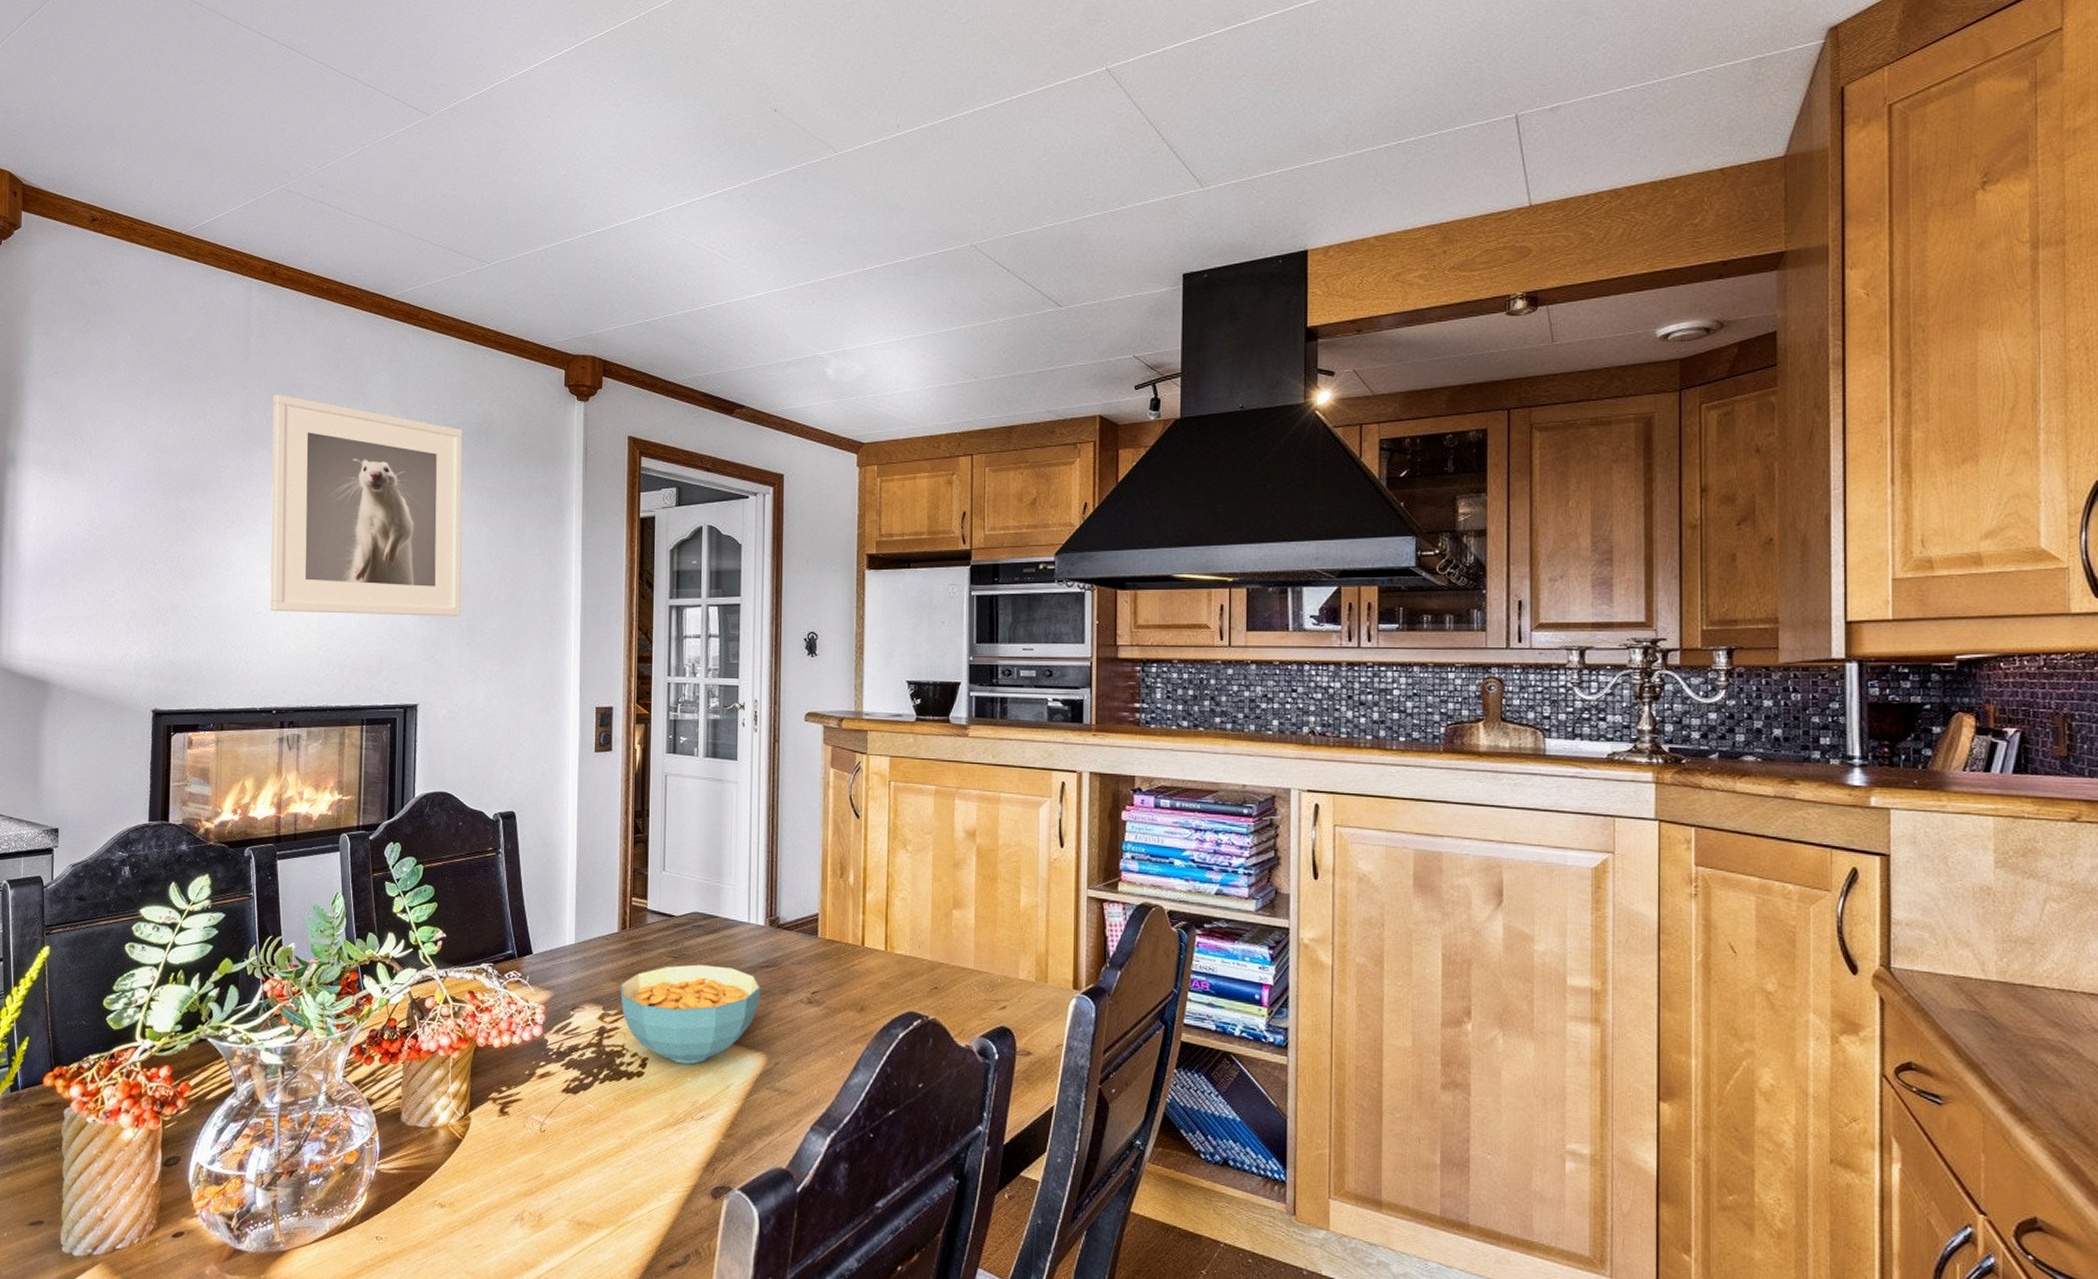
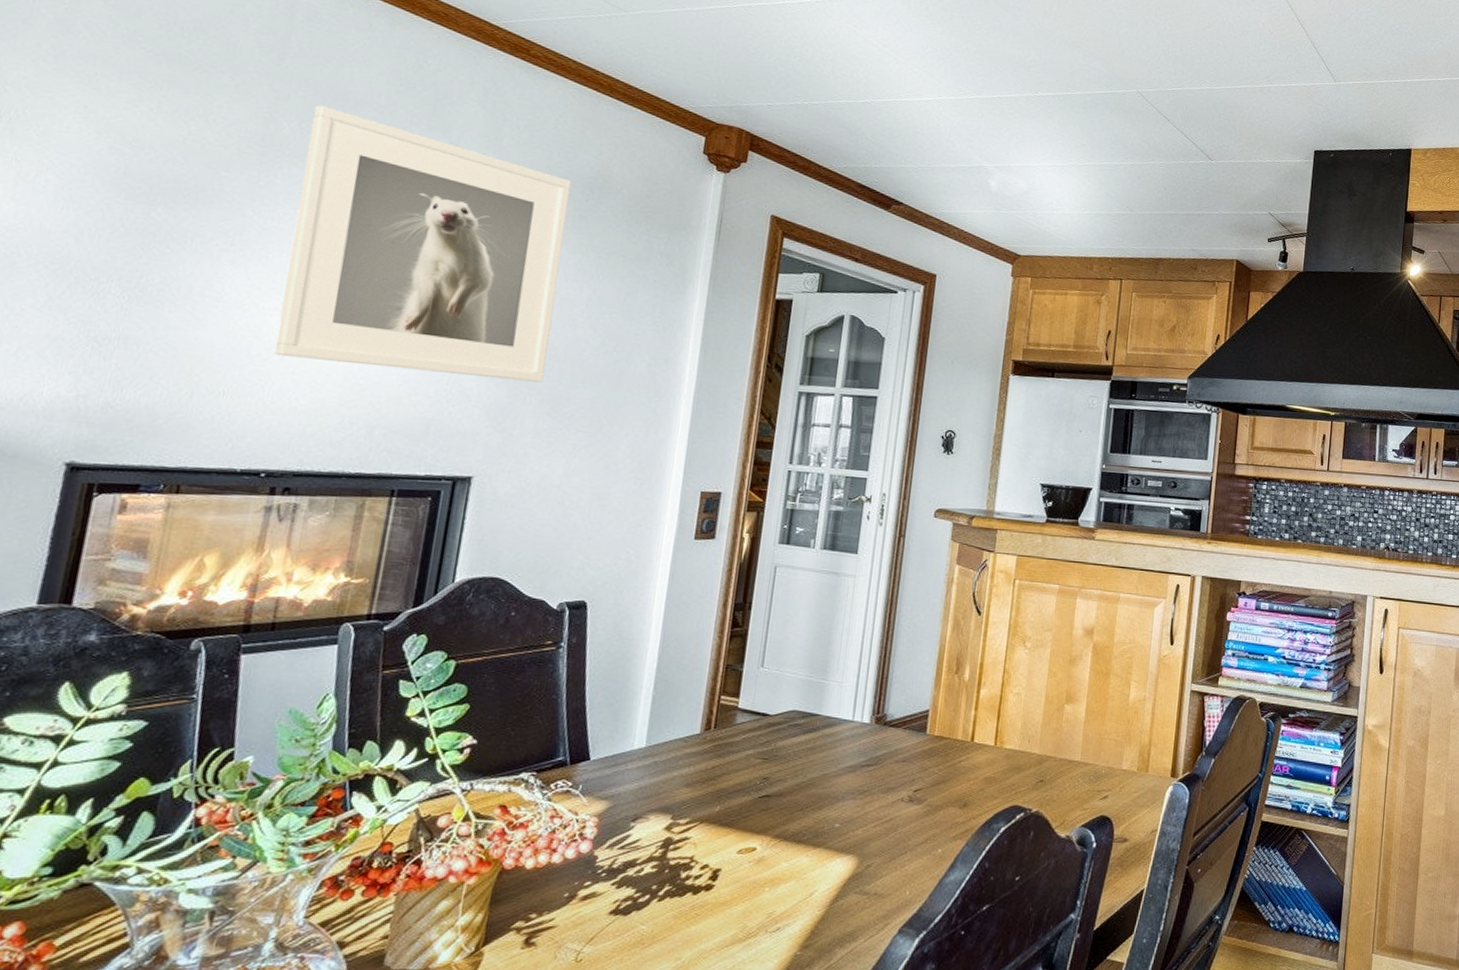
cereal bowl: present [619,964,761,1064] -> none [695,766,859,873]

